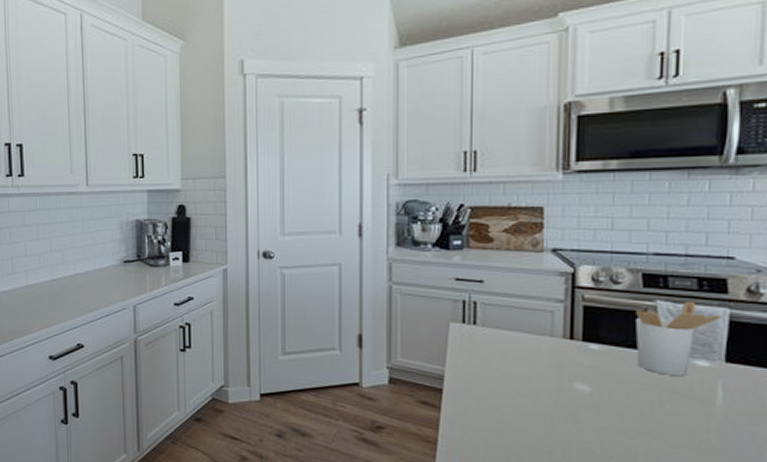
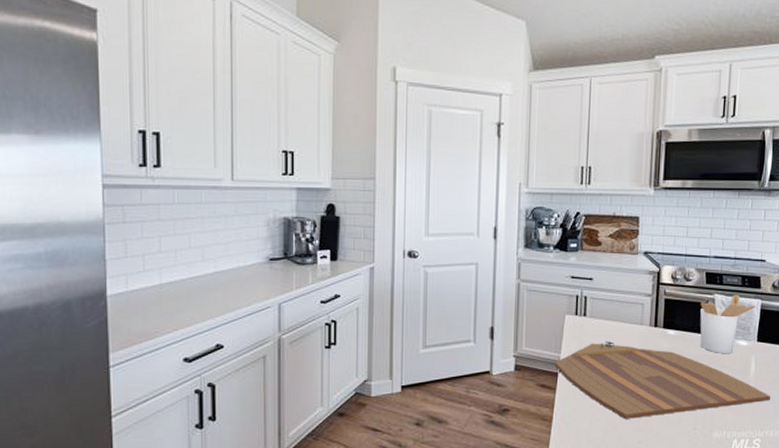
cutting board: none [438,355,751,449] -> present [554,341,771,419]

